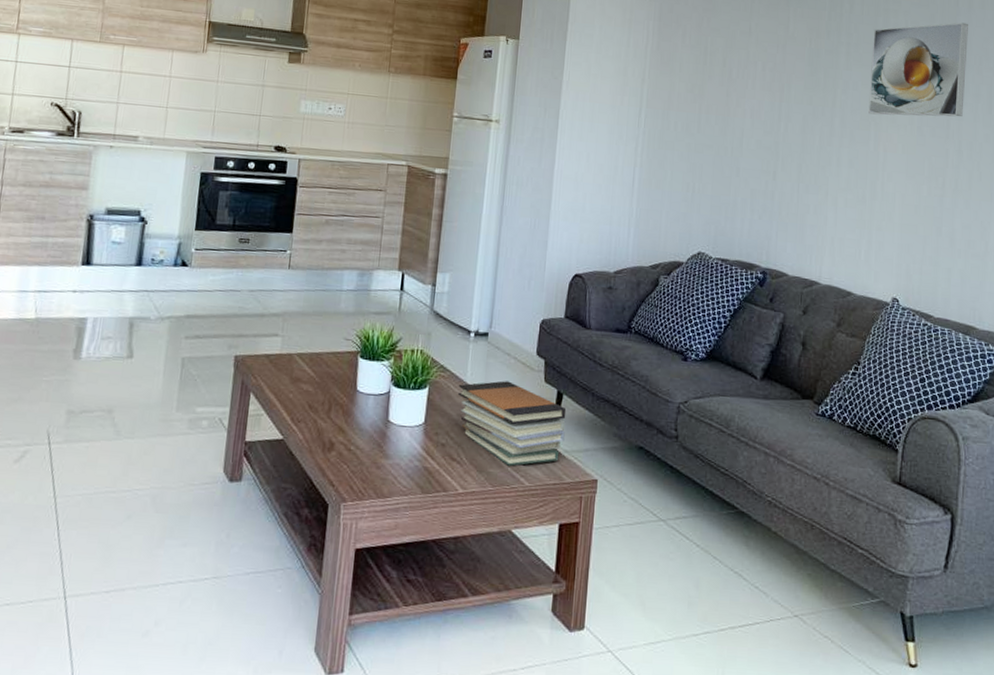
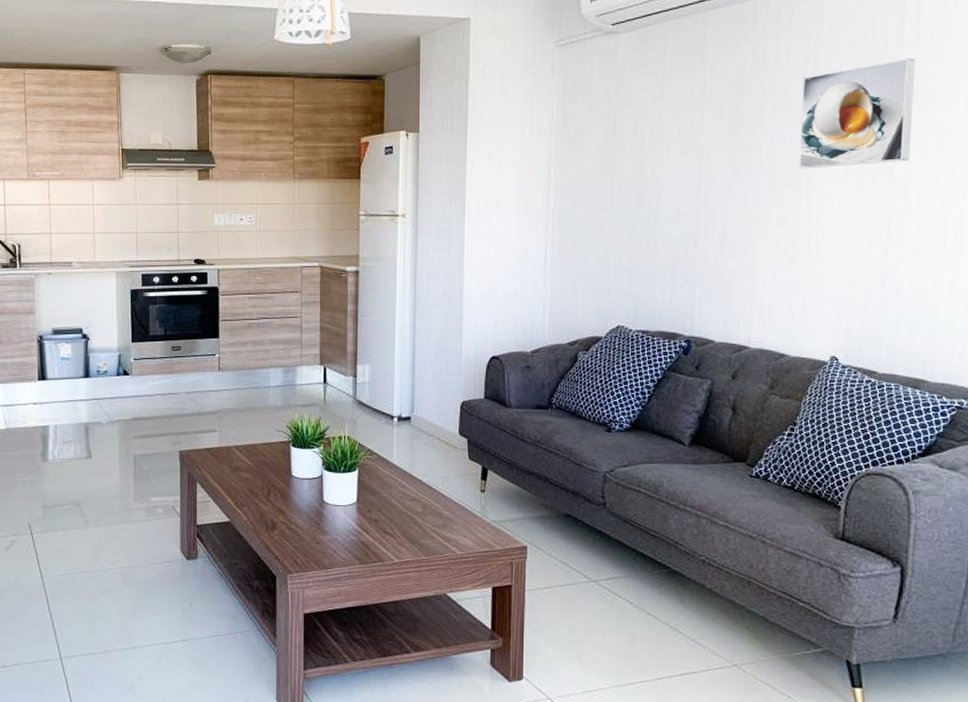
book stack: present [457,381,567,466] -> none [385,460,492,537]

